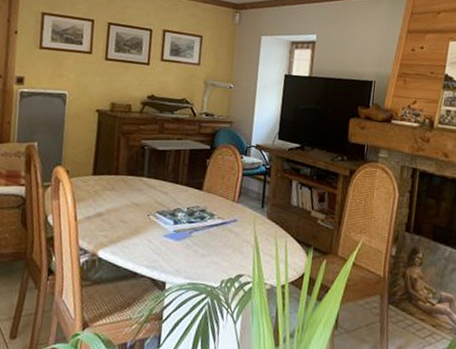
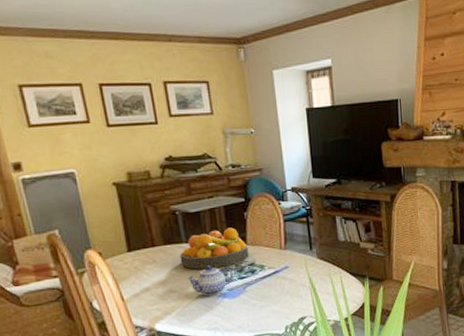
fruit bowl: none [137,170,204,208] -> present [180,227,249,269]
teapot: none [139,203,183,234] -> present [186,265,233,297]

